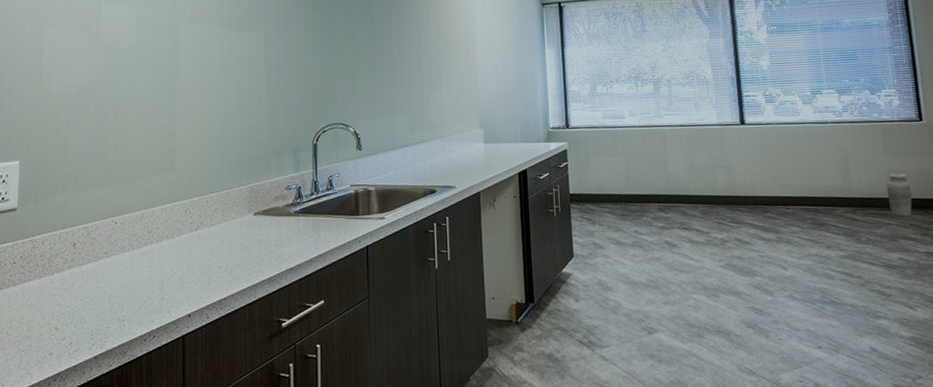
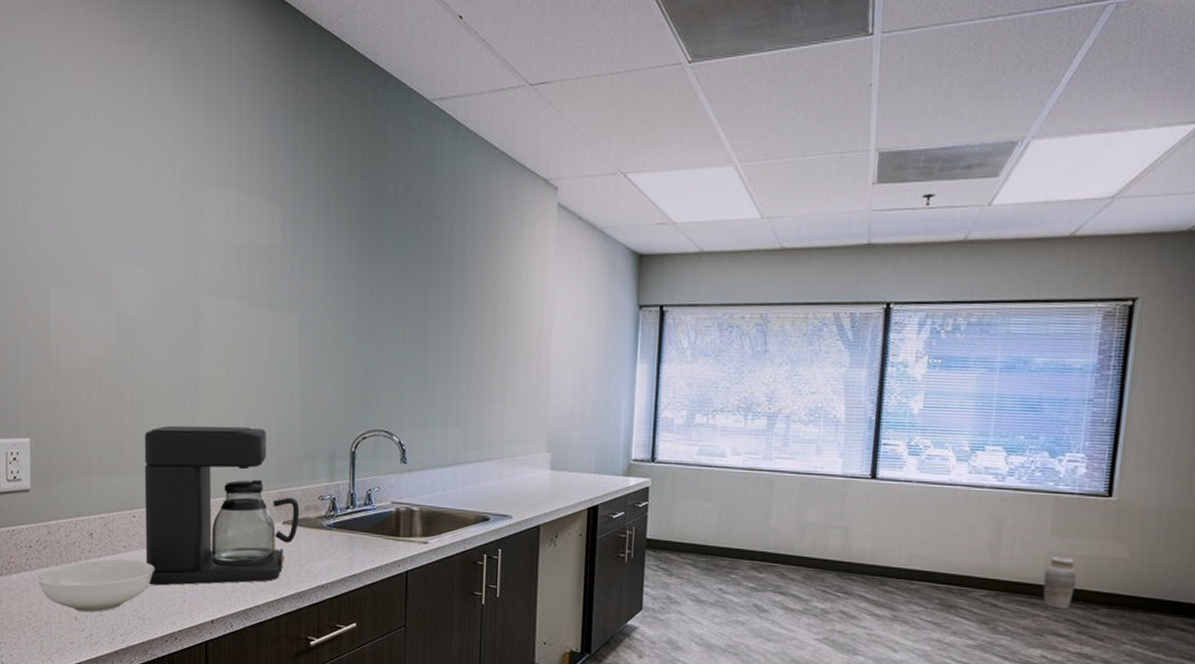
bowl: none [20,264,135,322] -> present [37,559,155,613]
coffee maker: none [126,132,269,287] -> present [144,425,300,586]

